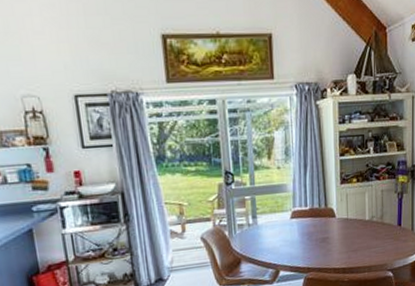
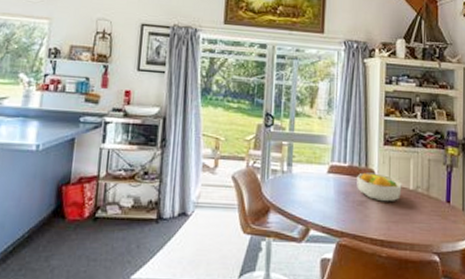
fruit bowl: none [318,211,359,236] -> present [357,172,402,202]

